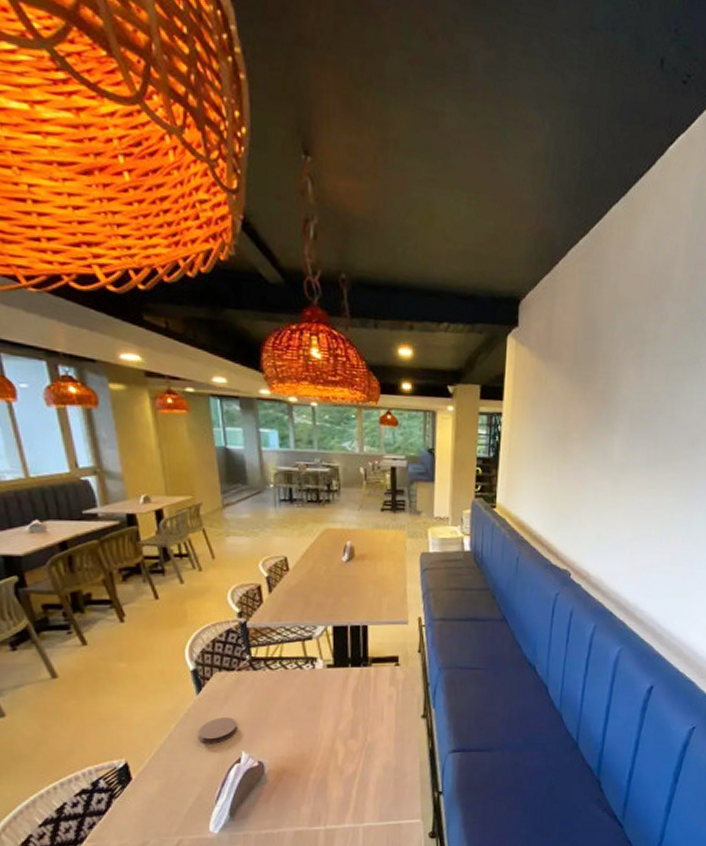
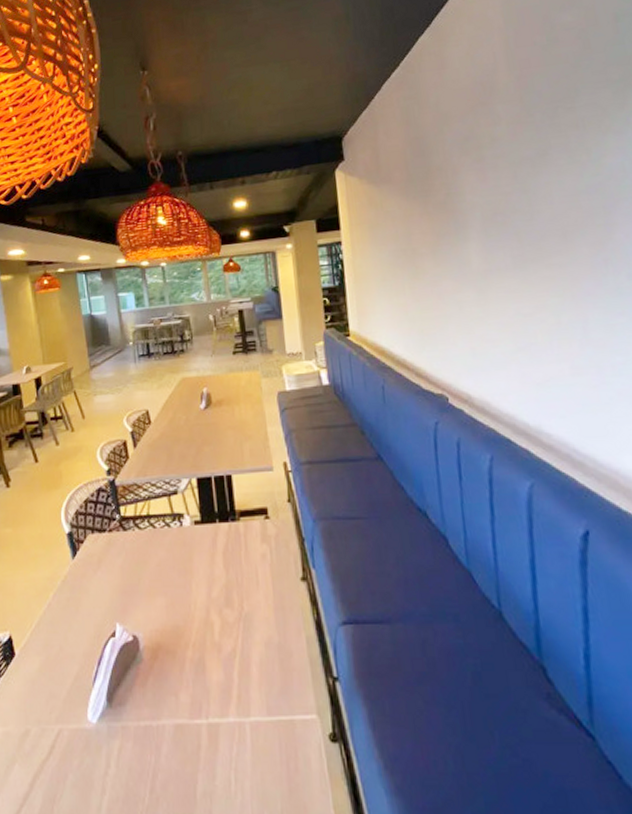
coaster: present [198,717,238,743] -> none [74,584,111,613]

